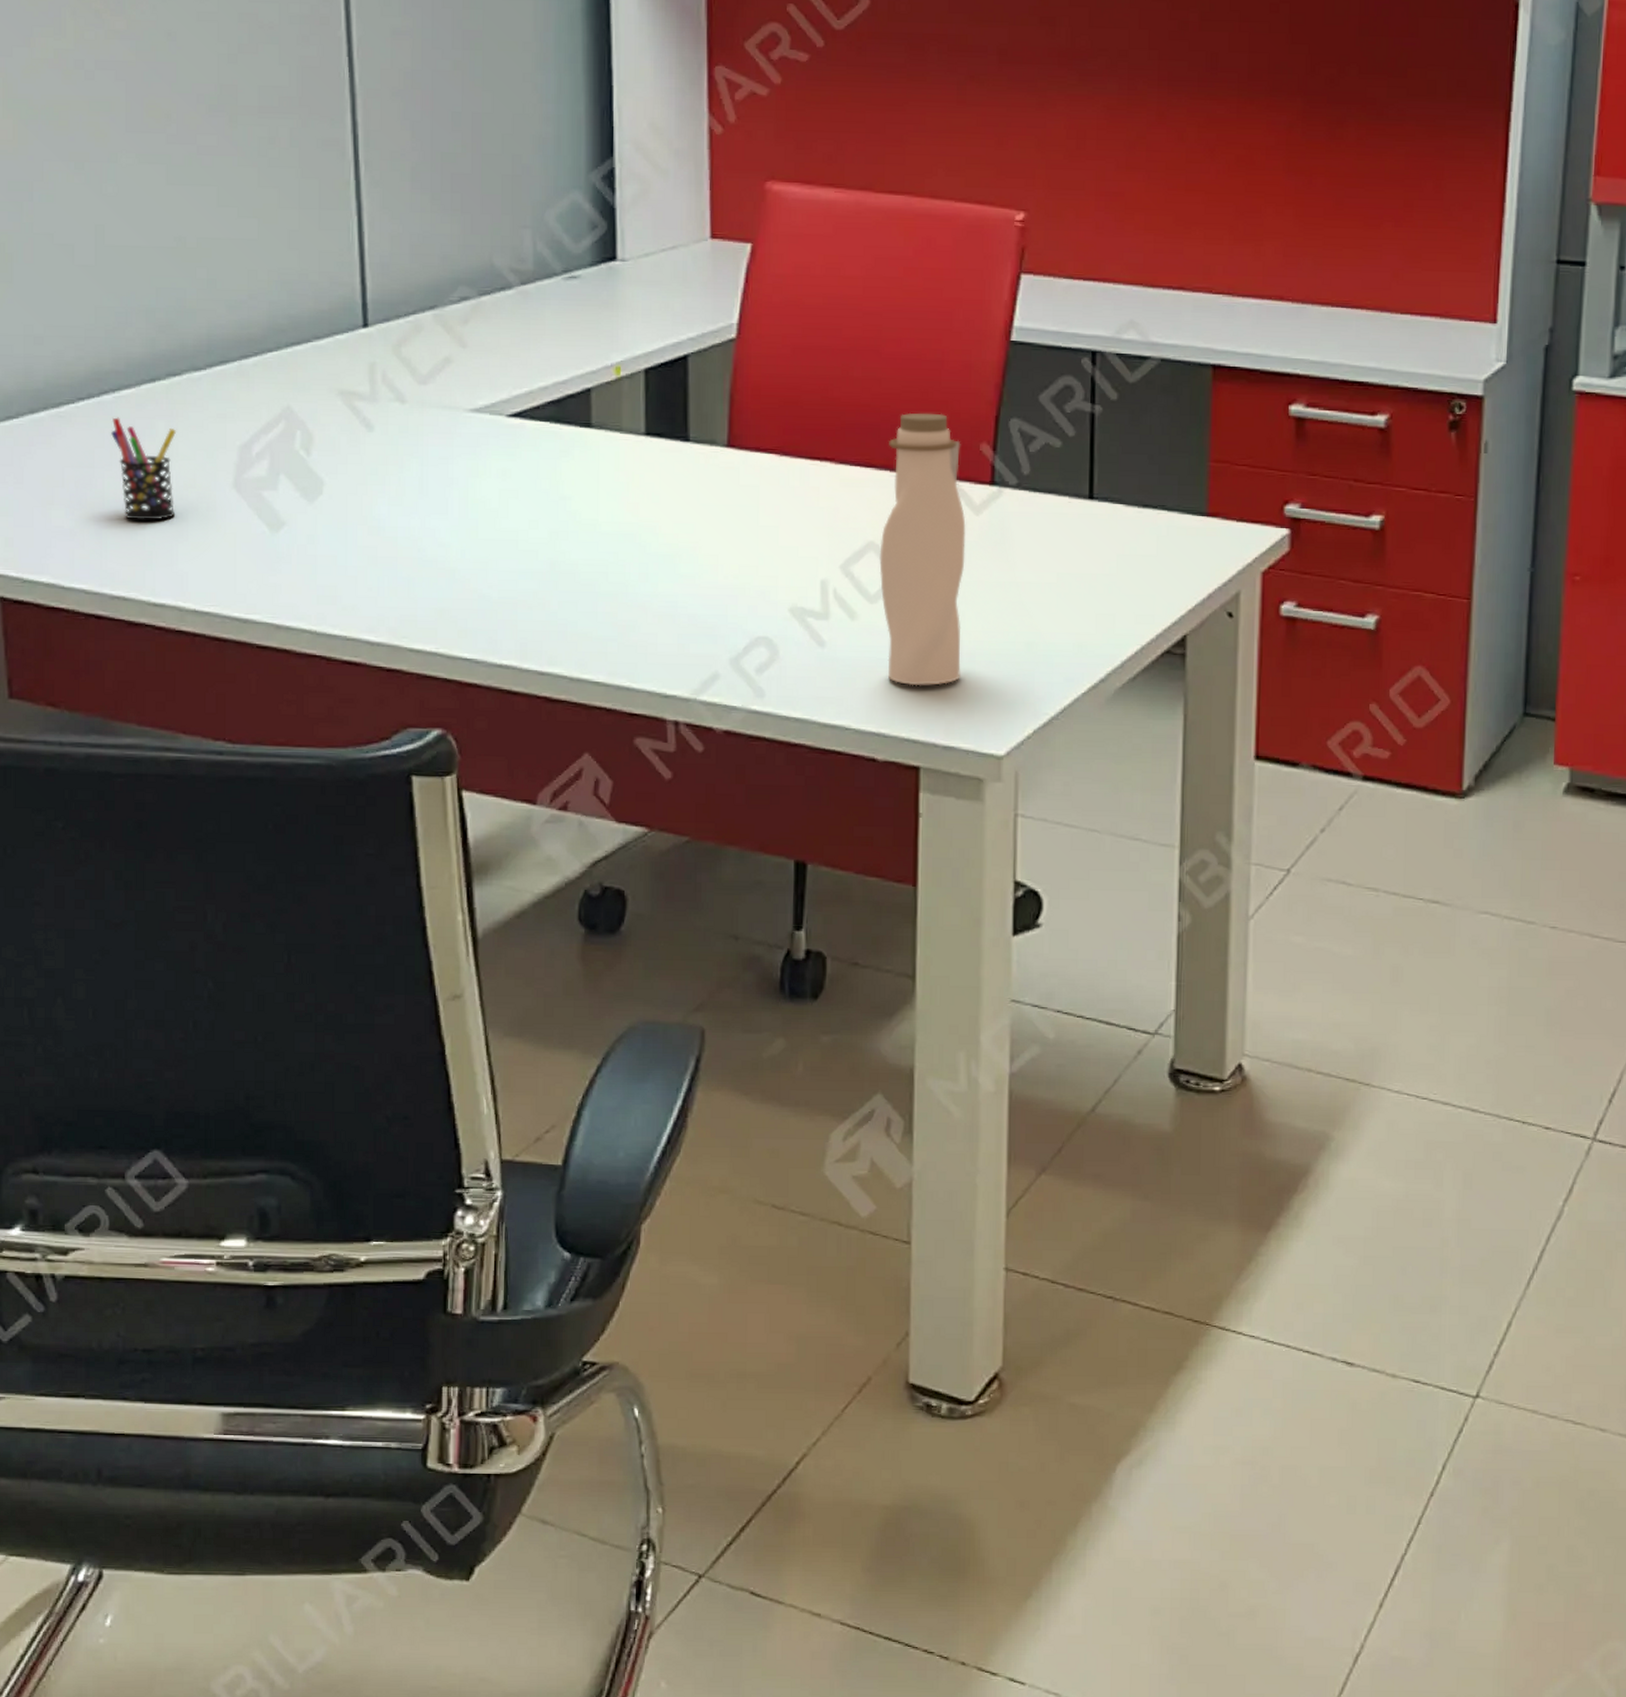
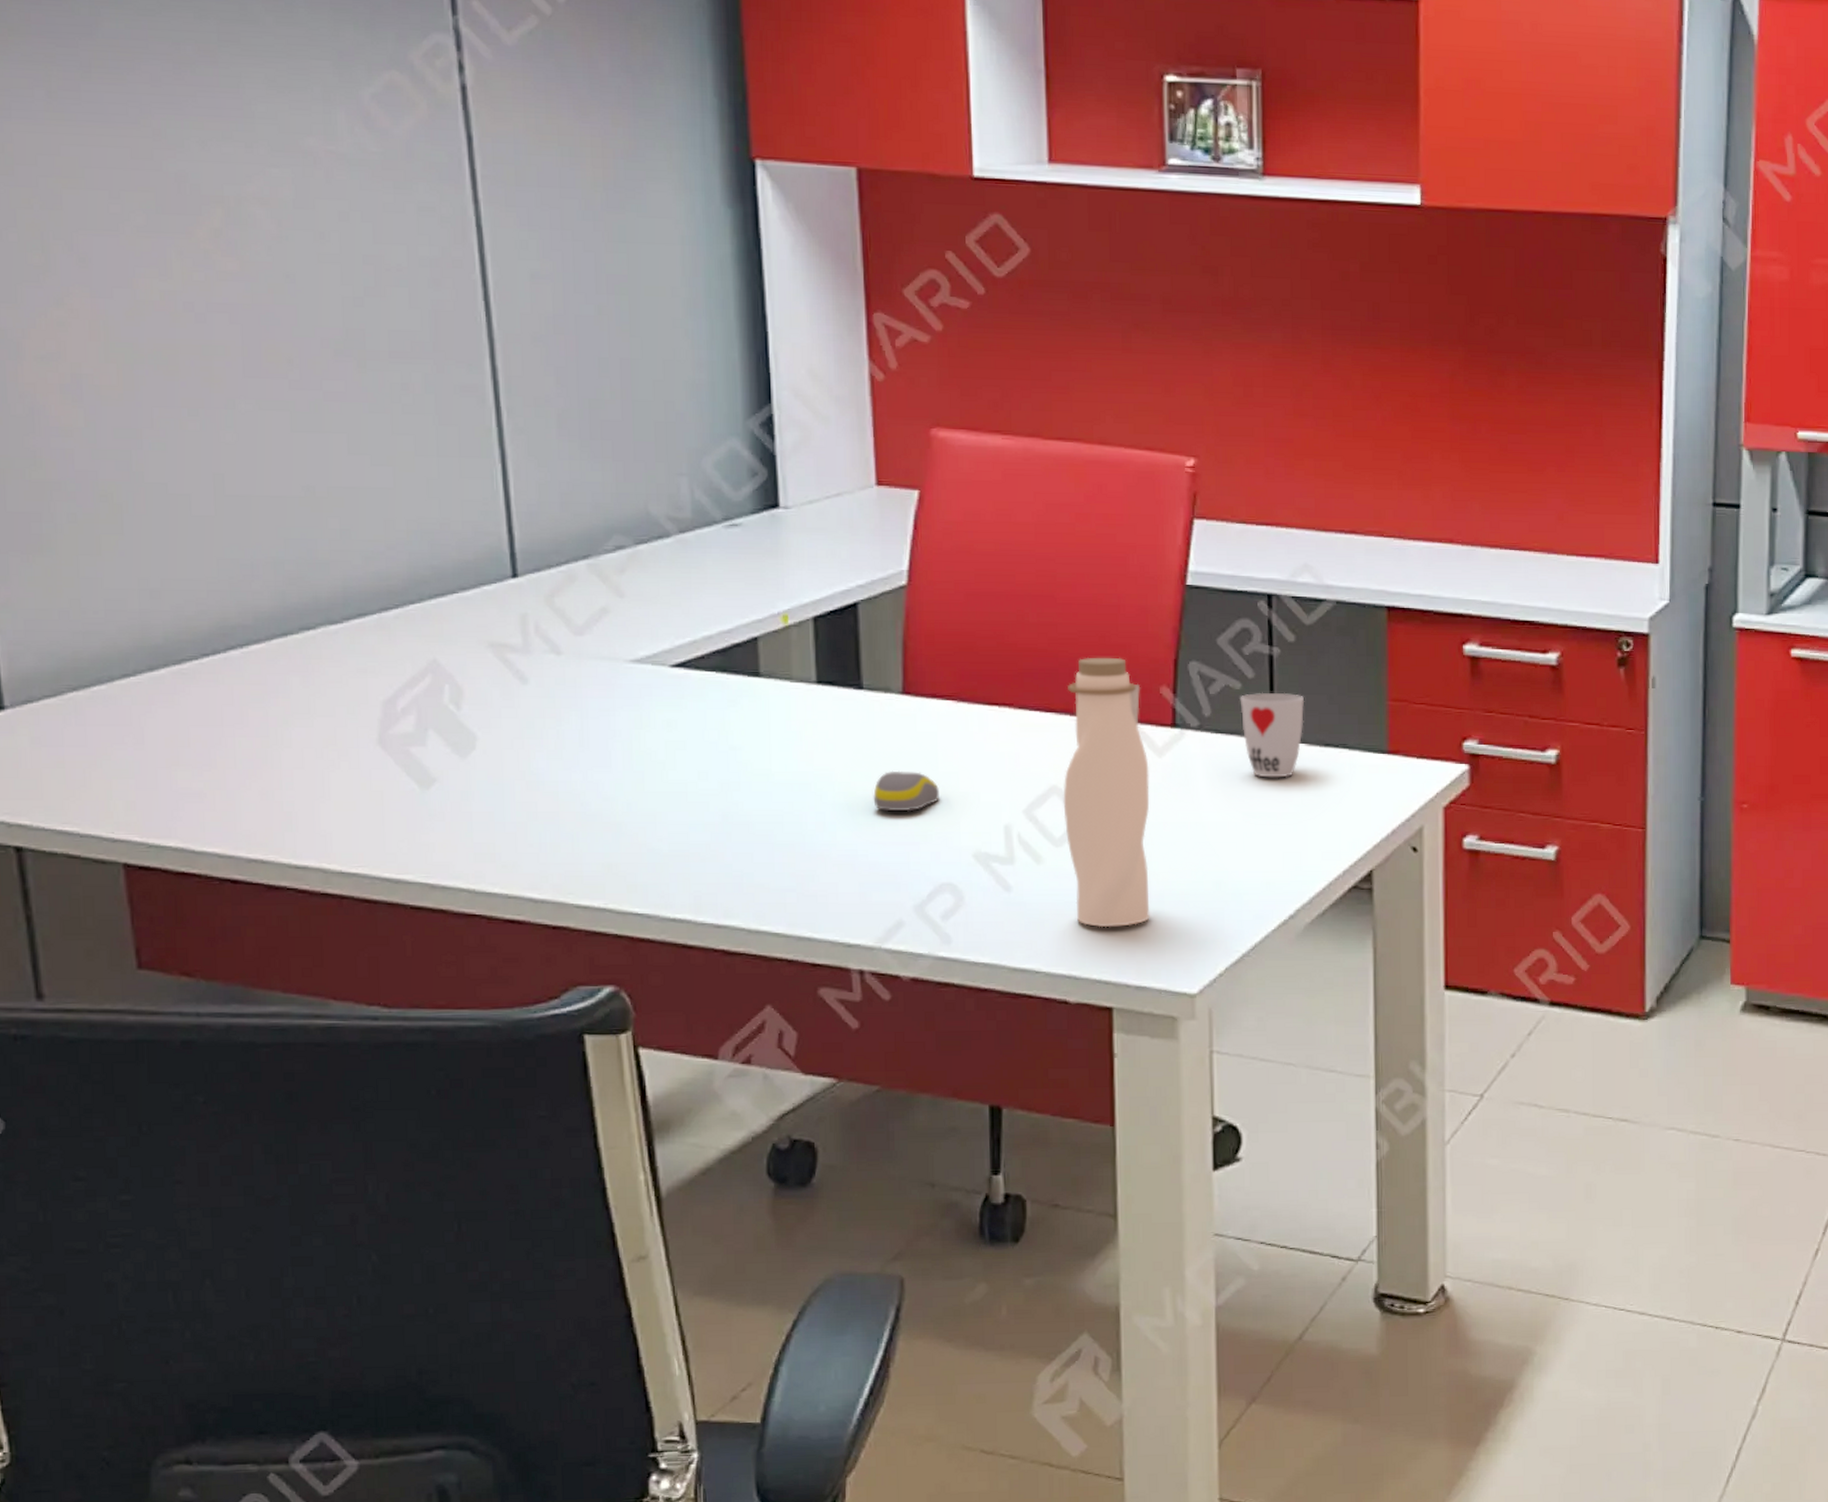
pen holder: present [111,417,176,521] -> none [240,673,316,780]
computer mouse: none [695,523,759,565] -> present [873,770,939,812]
cup: none [1059,451,1125,539] -> present [1240,692,1305,778]

